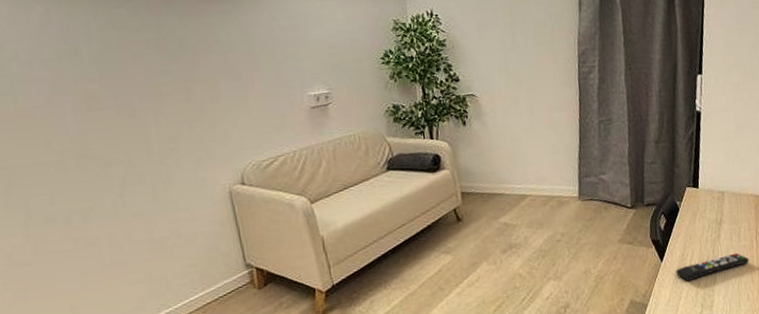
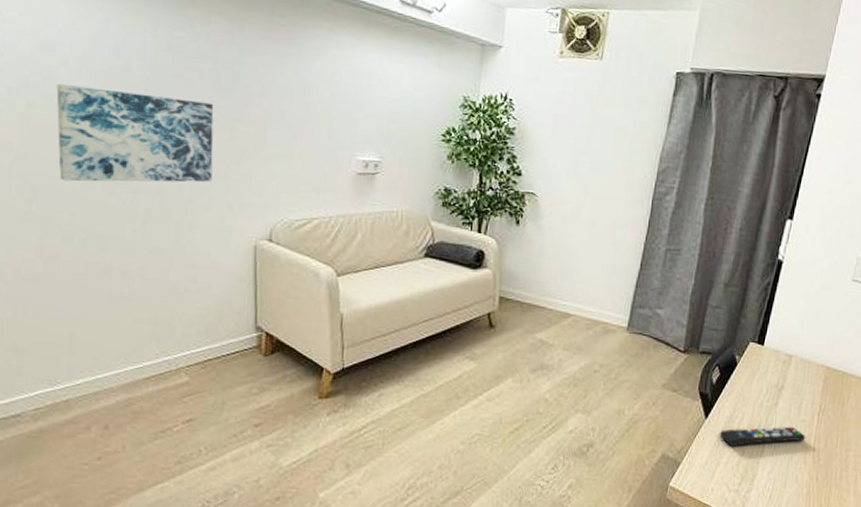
wall art: none [11,69,178,168] -> present [56,83,214,183]

